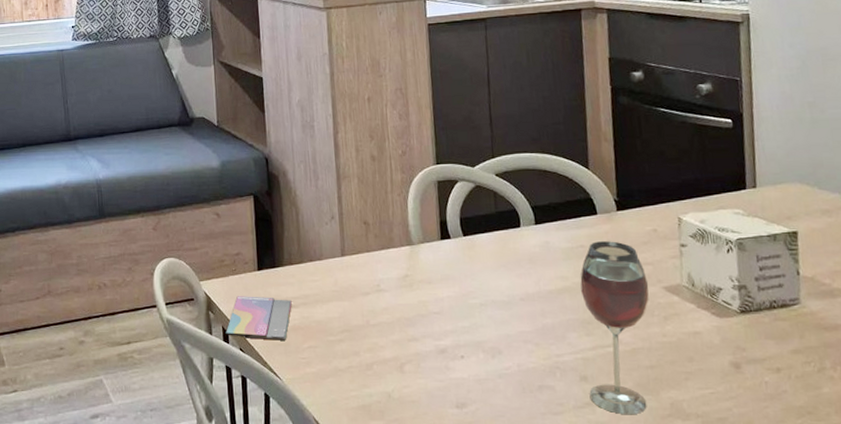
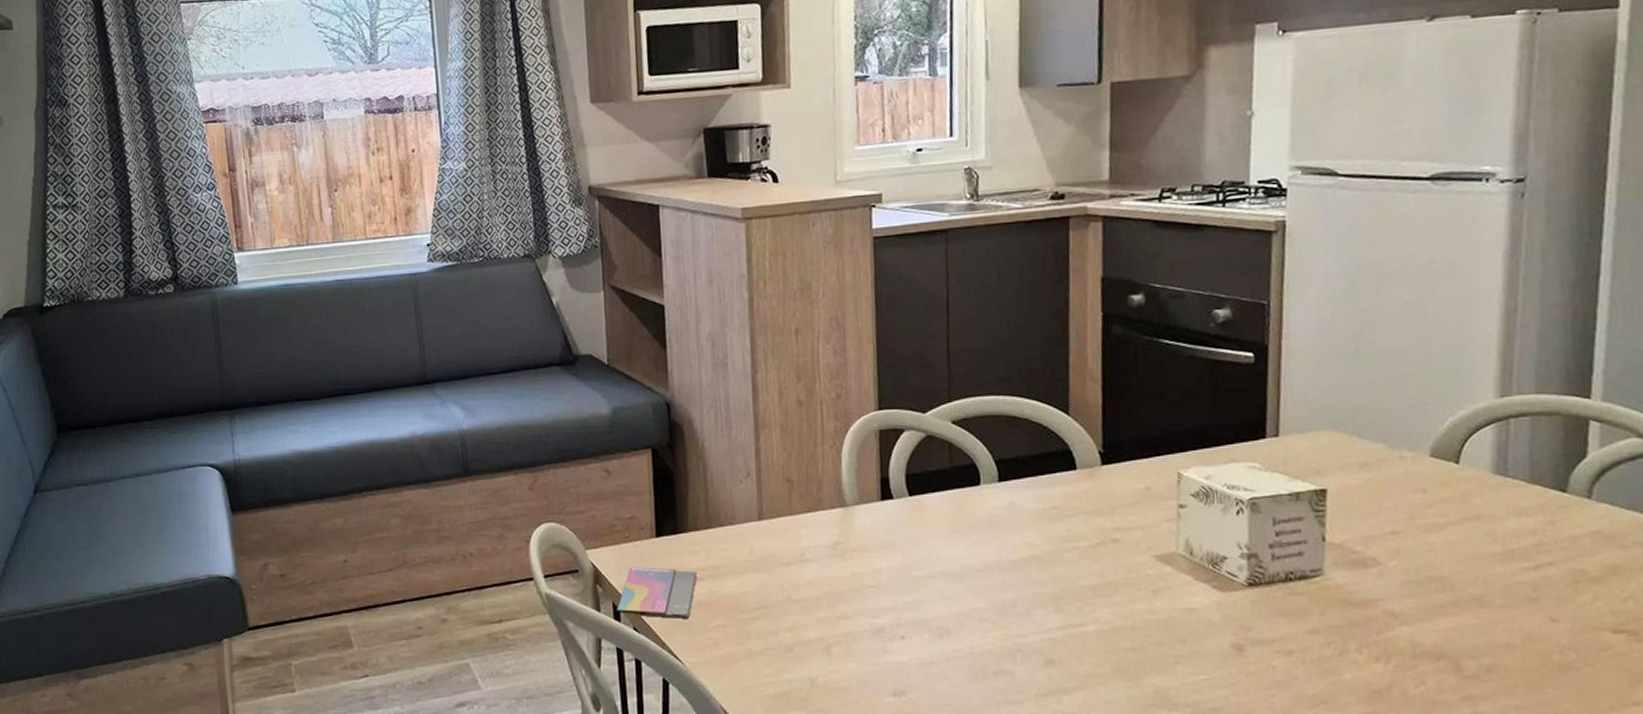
wineglass: present [580,241,649,415] -> none [1050,501,1136,705]

